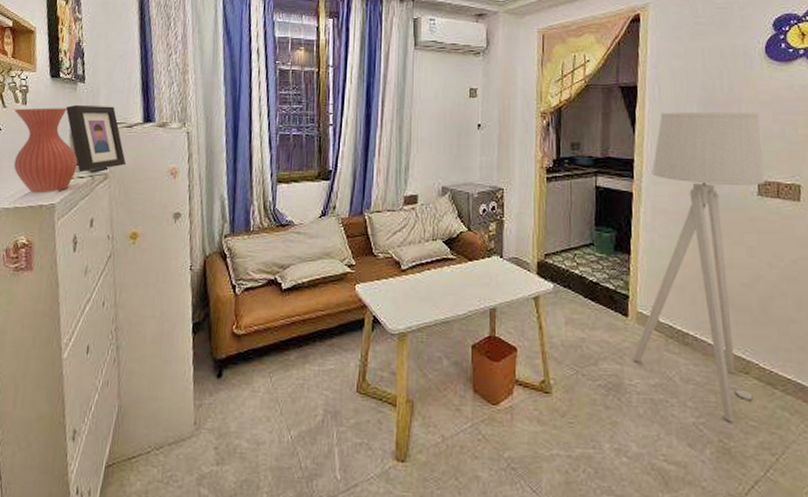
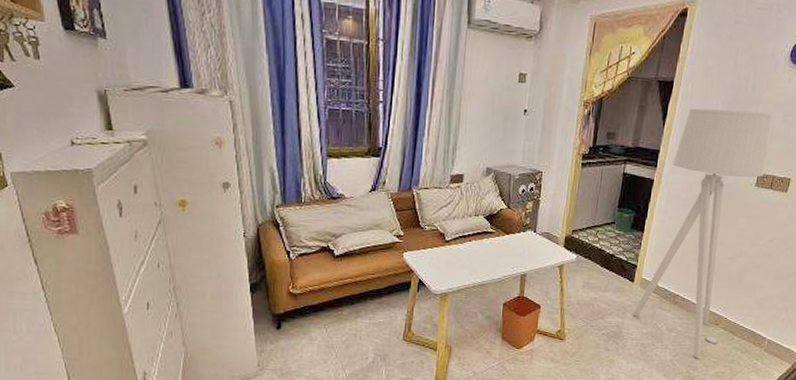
vase: present [13,108,78,194] -> none [26,63,112,158]
picture frame: present [65,104,127,173] -> none [87,63,166,138]

